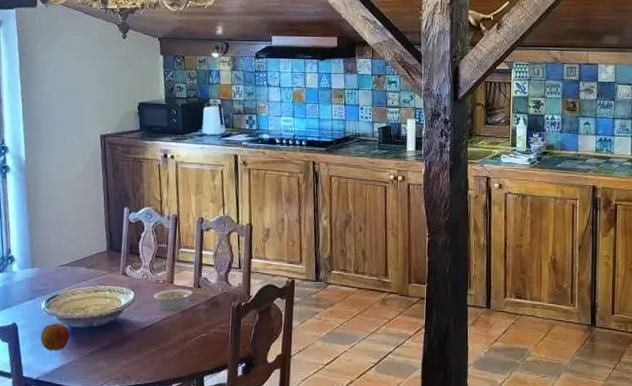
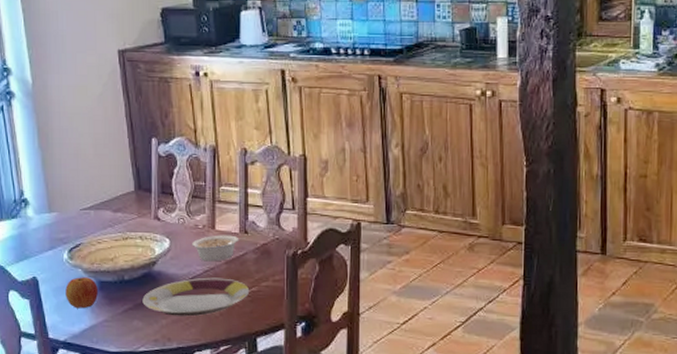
plate: none [107,324,200,358] -> present [142,277,250,317]

